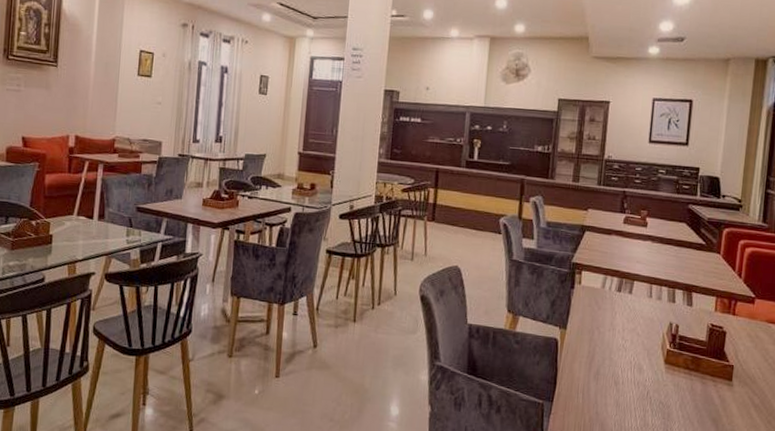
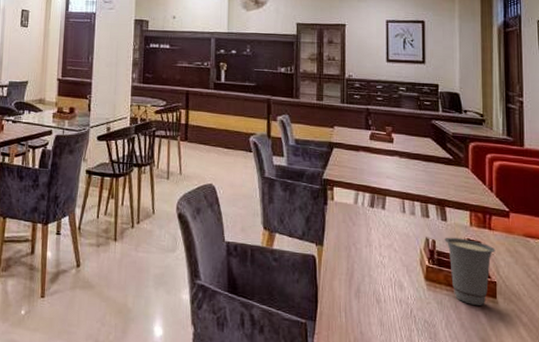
cup: none [688,322,737,388] -> present [444,237,495,306]

